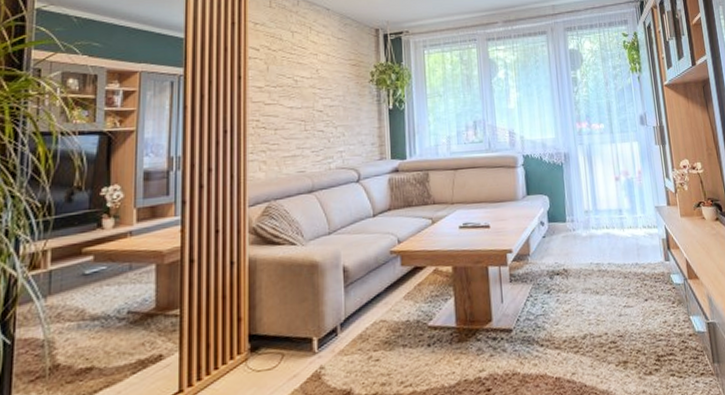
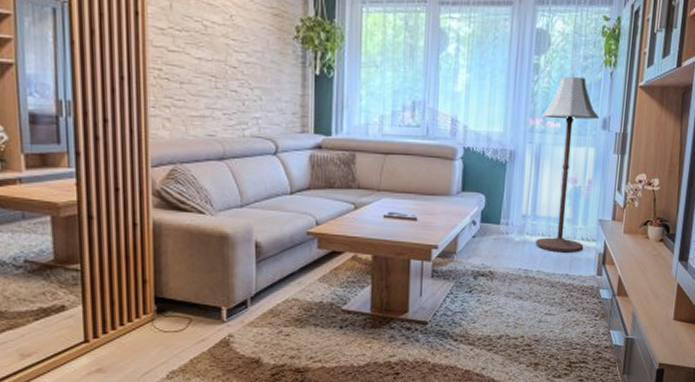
floor lamp: none [586,83,647,243] -> present [535,76,600,253]

